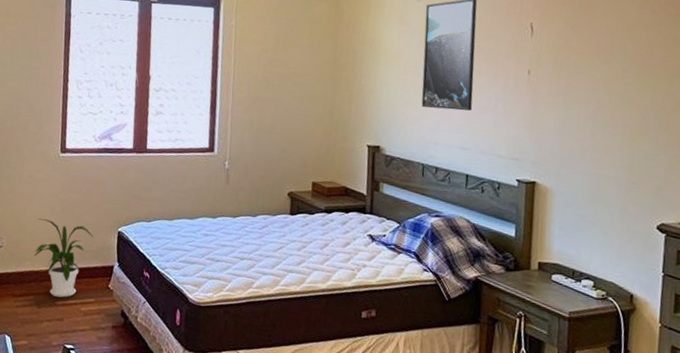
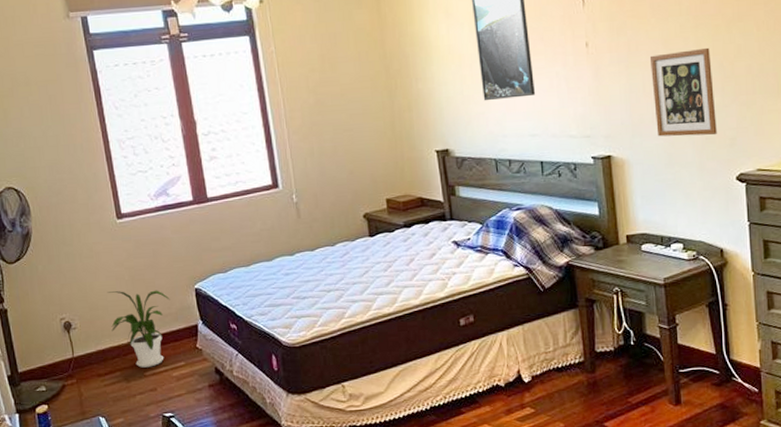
picture frame: none [584,94,649,182] -> present [649,47,717,137]

